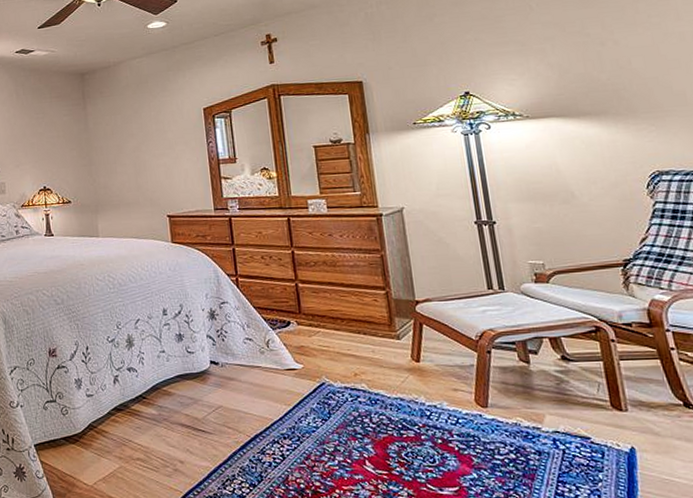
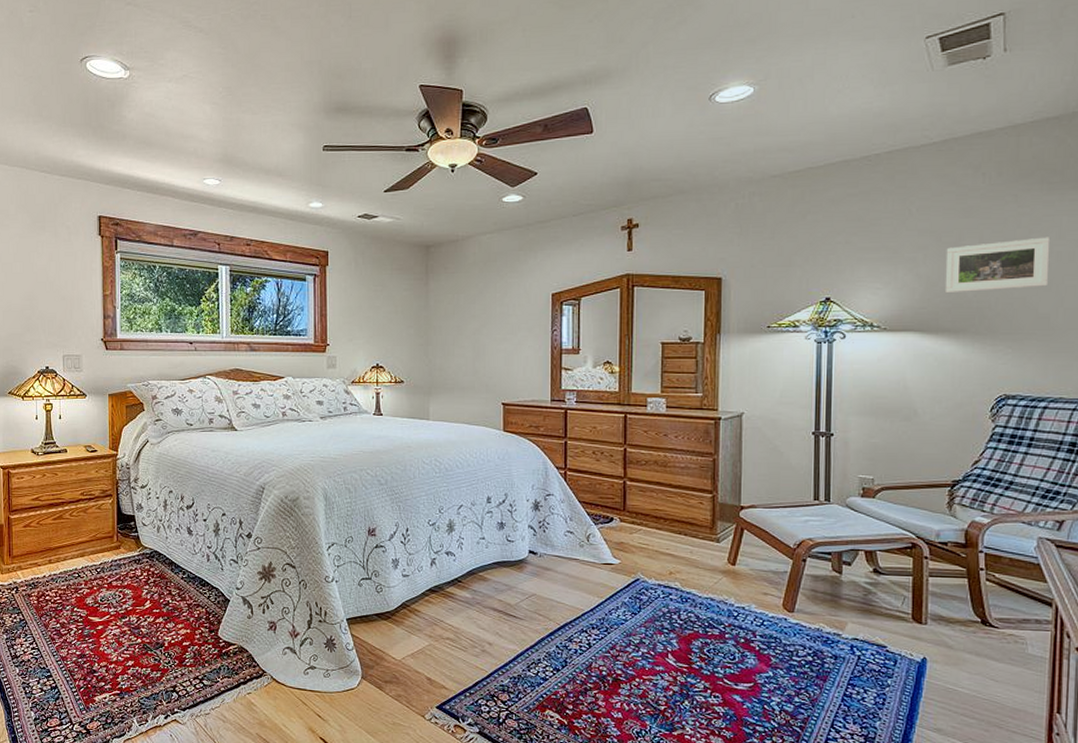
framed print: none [571,19,678,79] -> present [944,237,1051,294]

